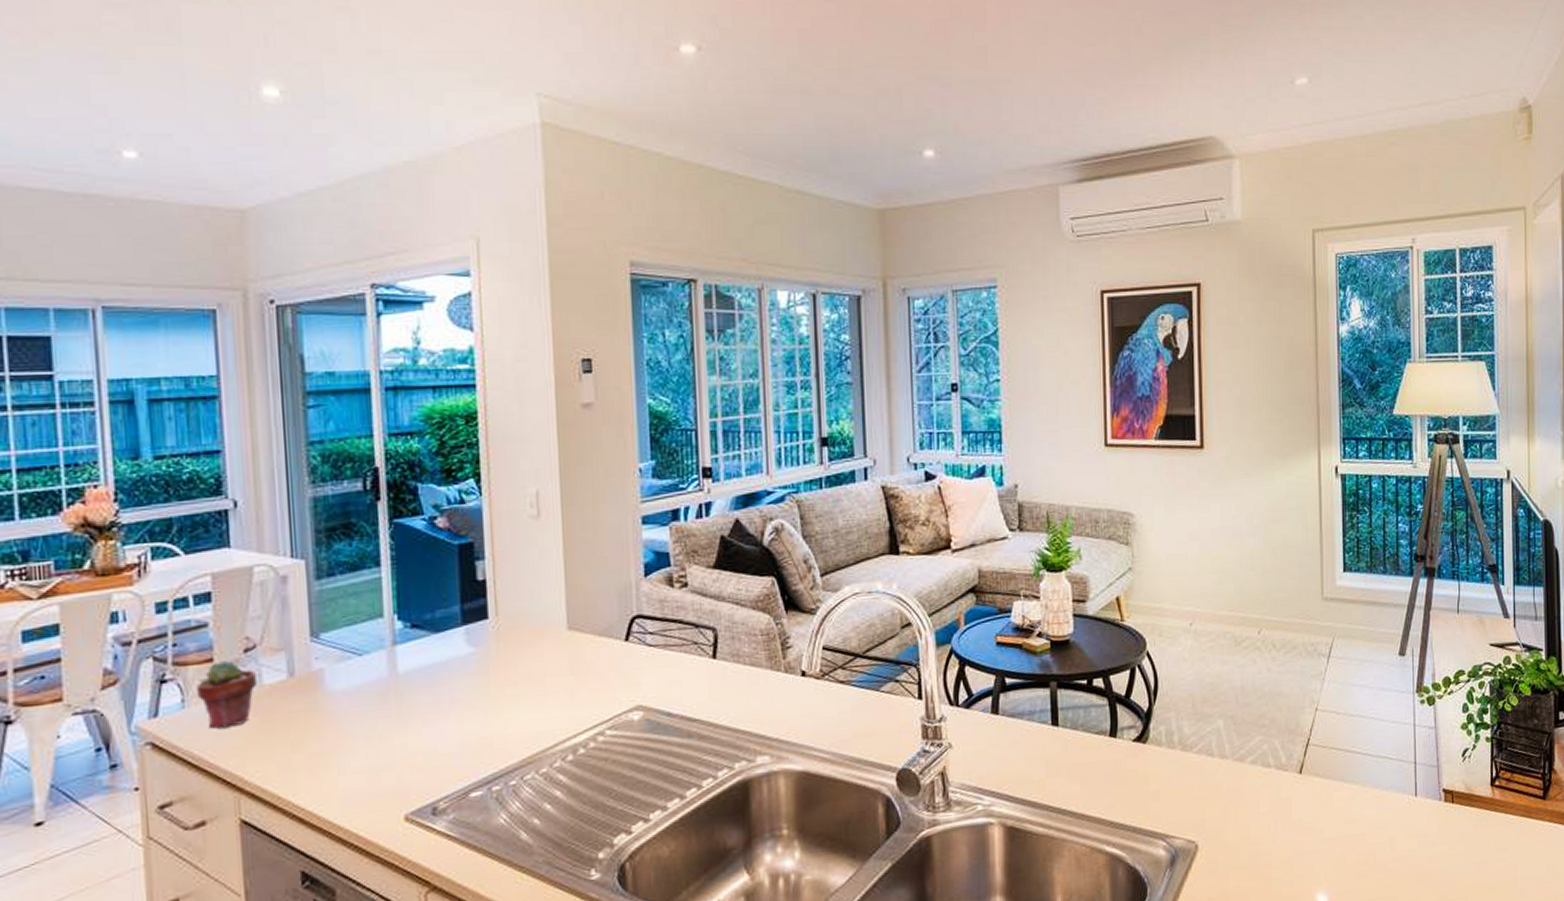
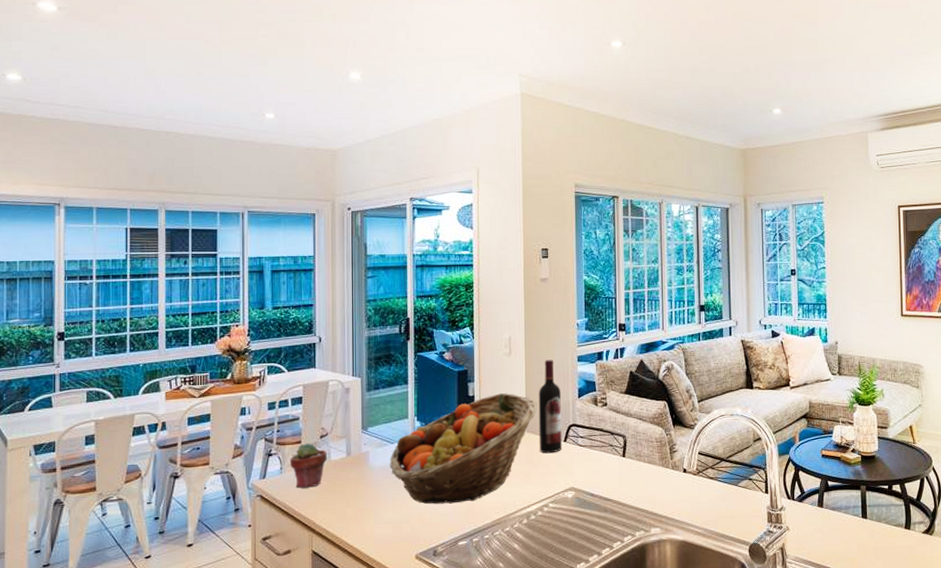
fruit basket: none [357,574,583,741] -> present [389,393,537,504]
wine bottle: none [583,522,623,659] -> present [538,359,563,454]

